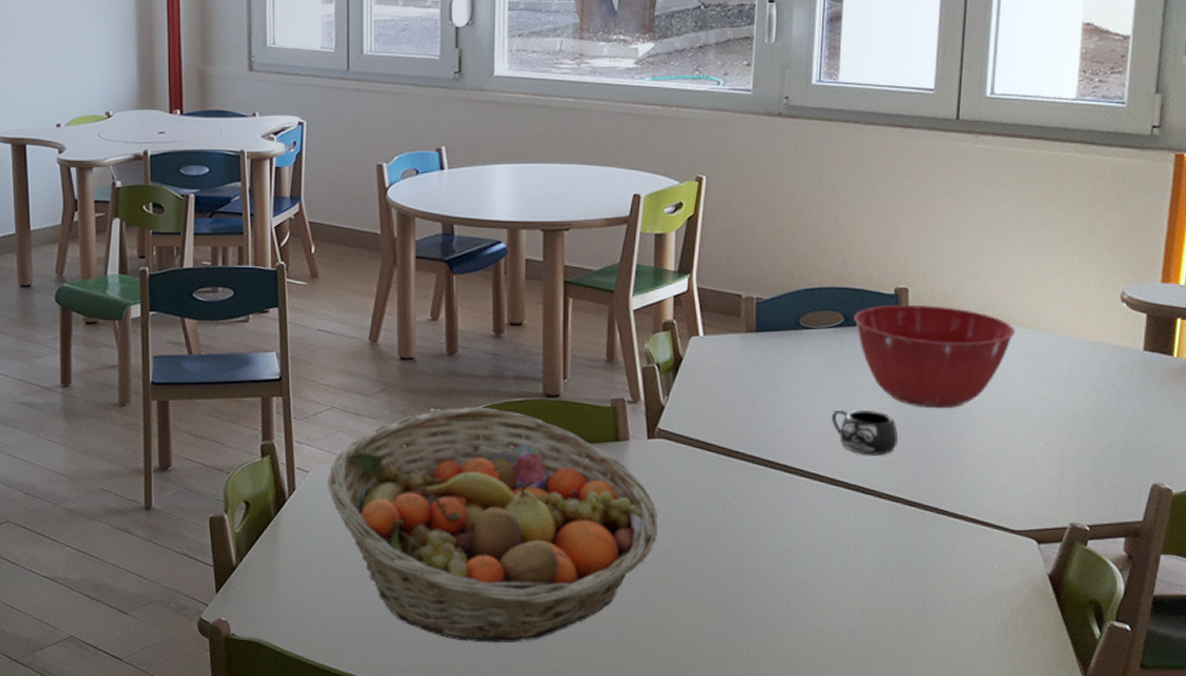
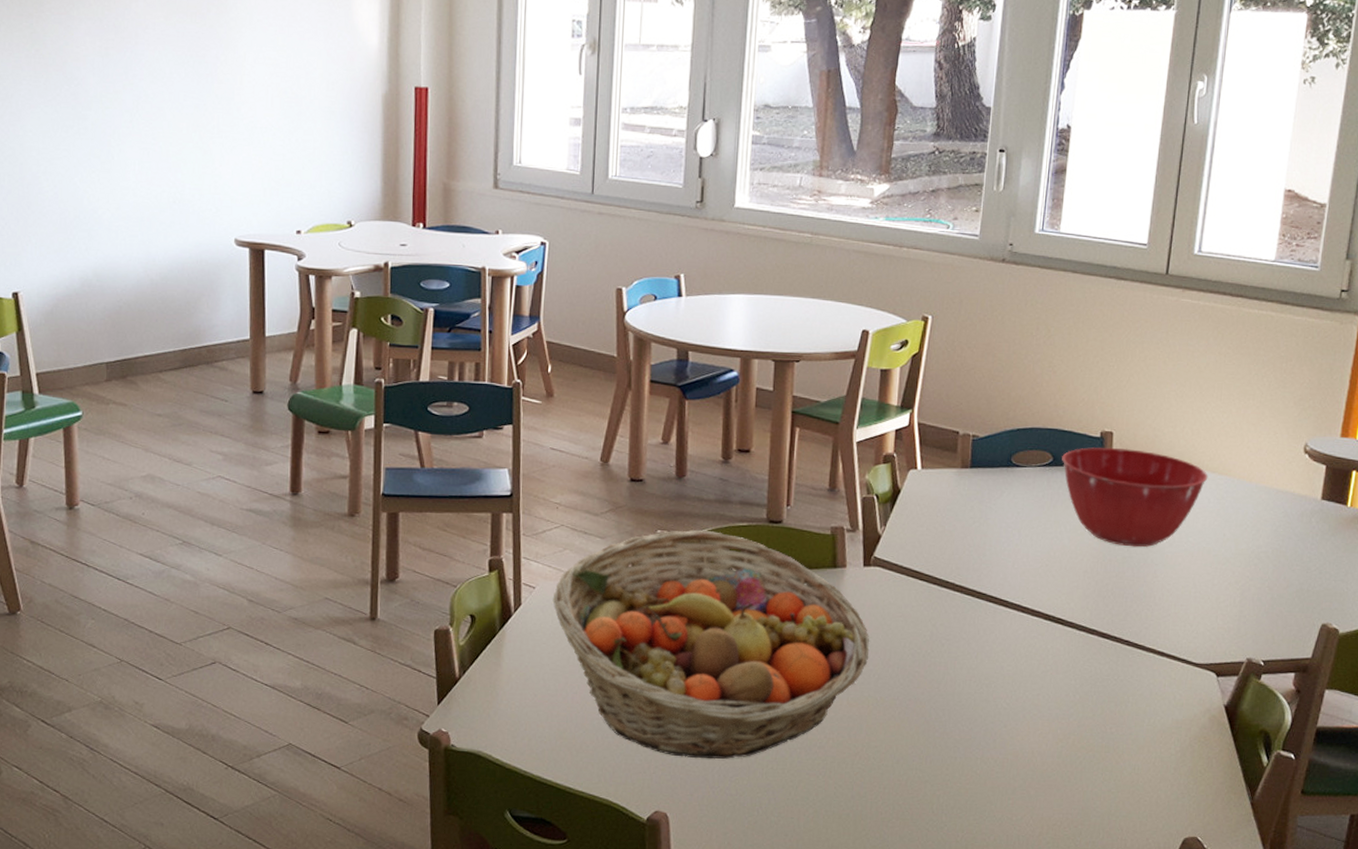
mug: present [831,409,899,455] -> none [1036,544,1096,589]

